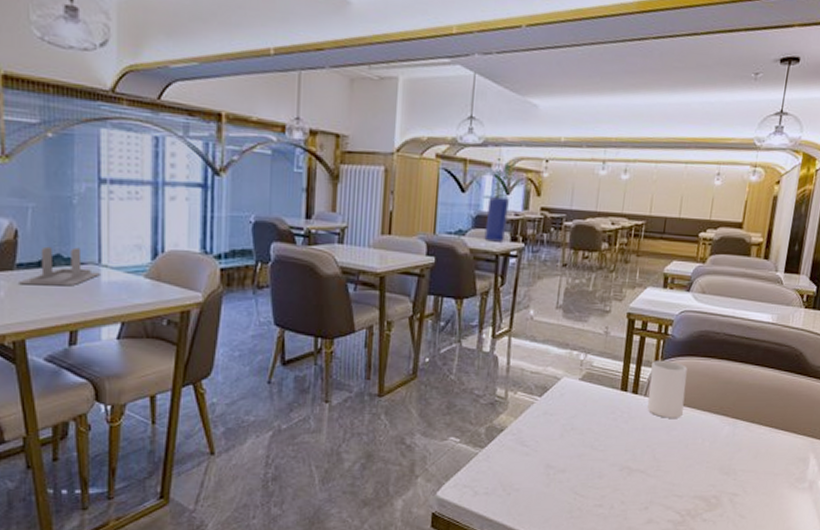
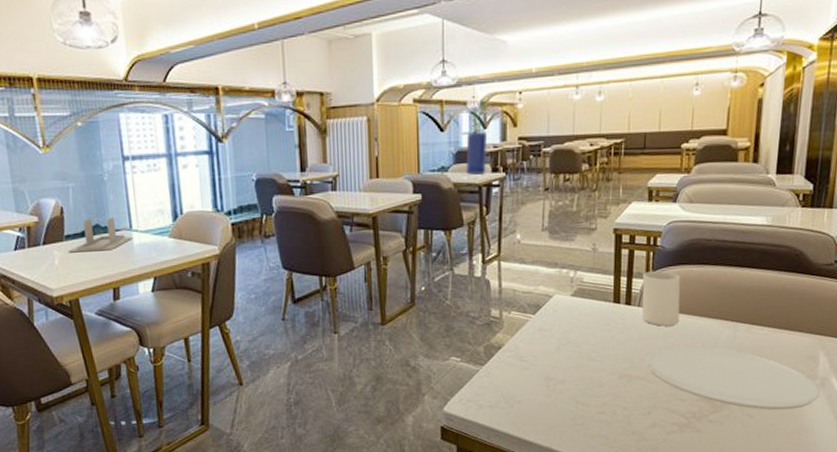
plate: none [647,440,808,512] -> present [645,345,820,410]

